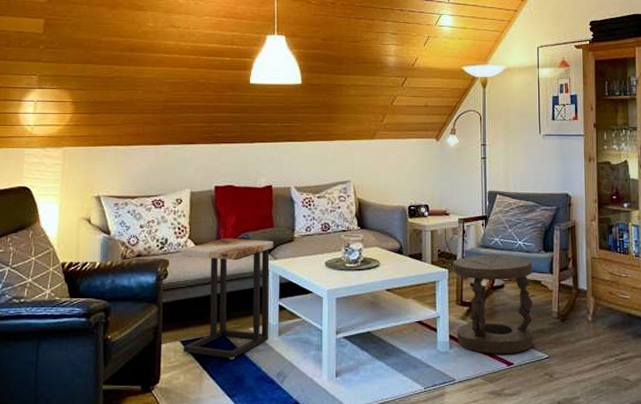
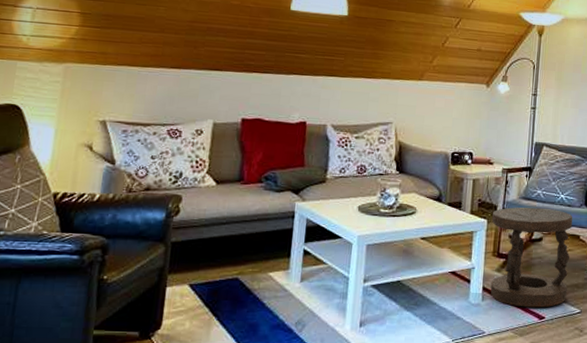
side table: present [182,238,273,360] -> none [191,175,303,306]

